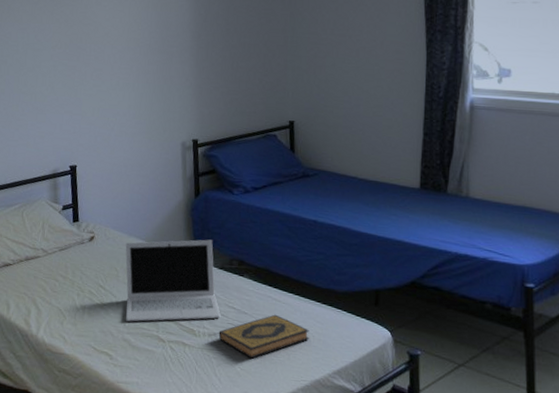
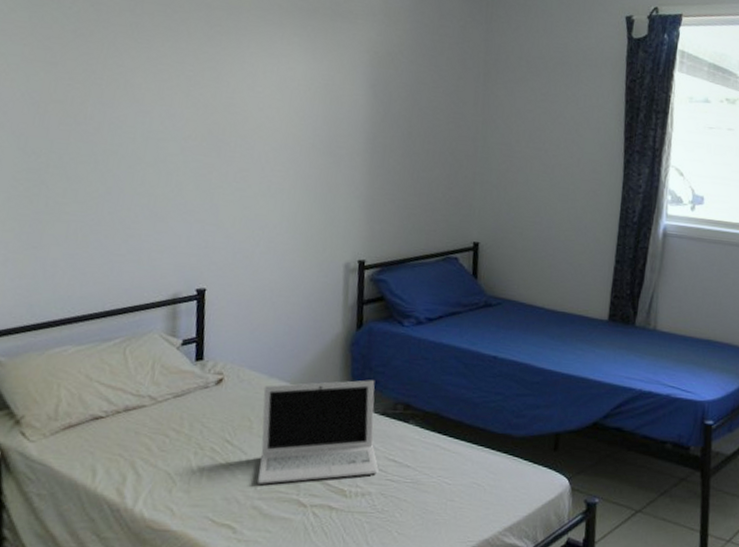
hardback book: present [218,314,309,359] -> none [374,466,481,520]

